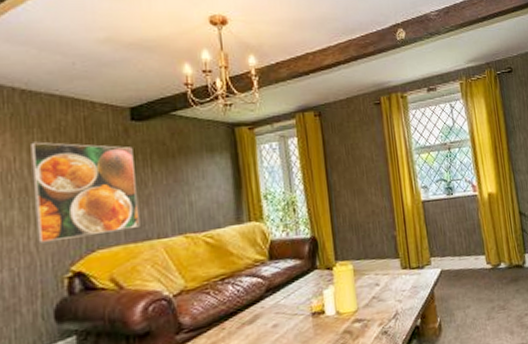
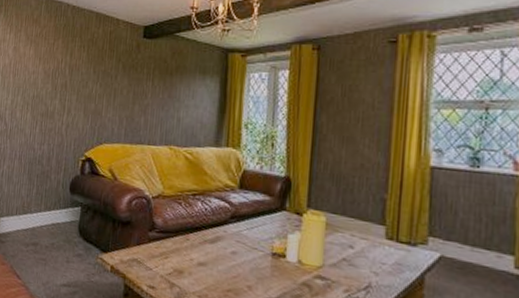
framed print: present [31,142,140,244] -> none [68,48,141,132]

